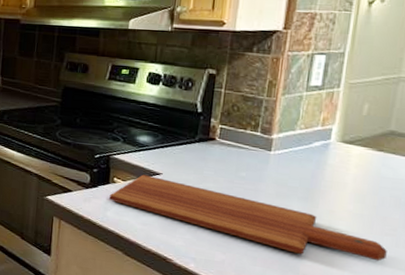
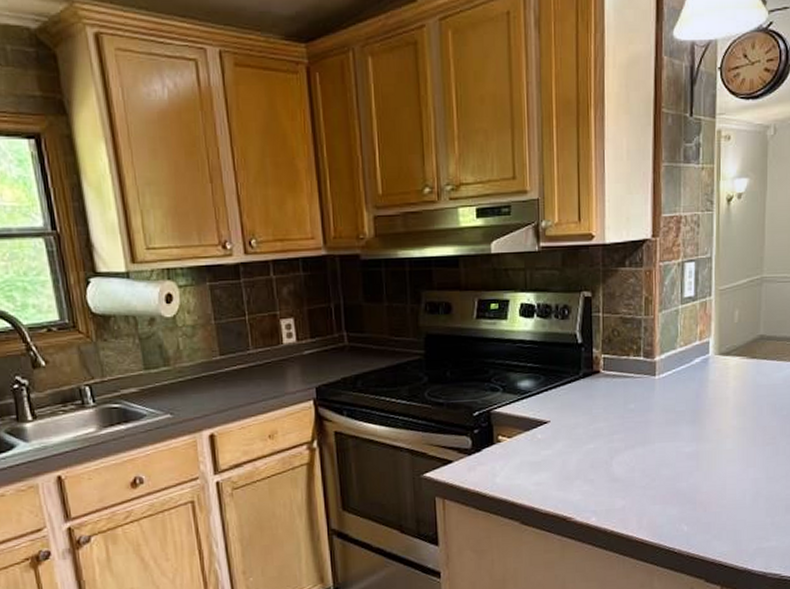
cutting board: present [109,174,387,262] -> none [496,426,770,482]

